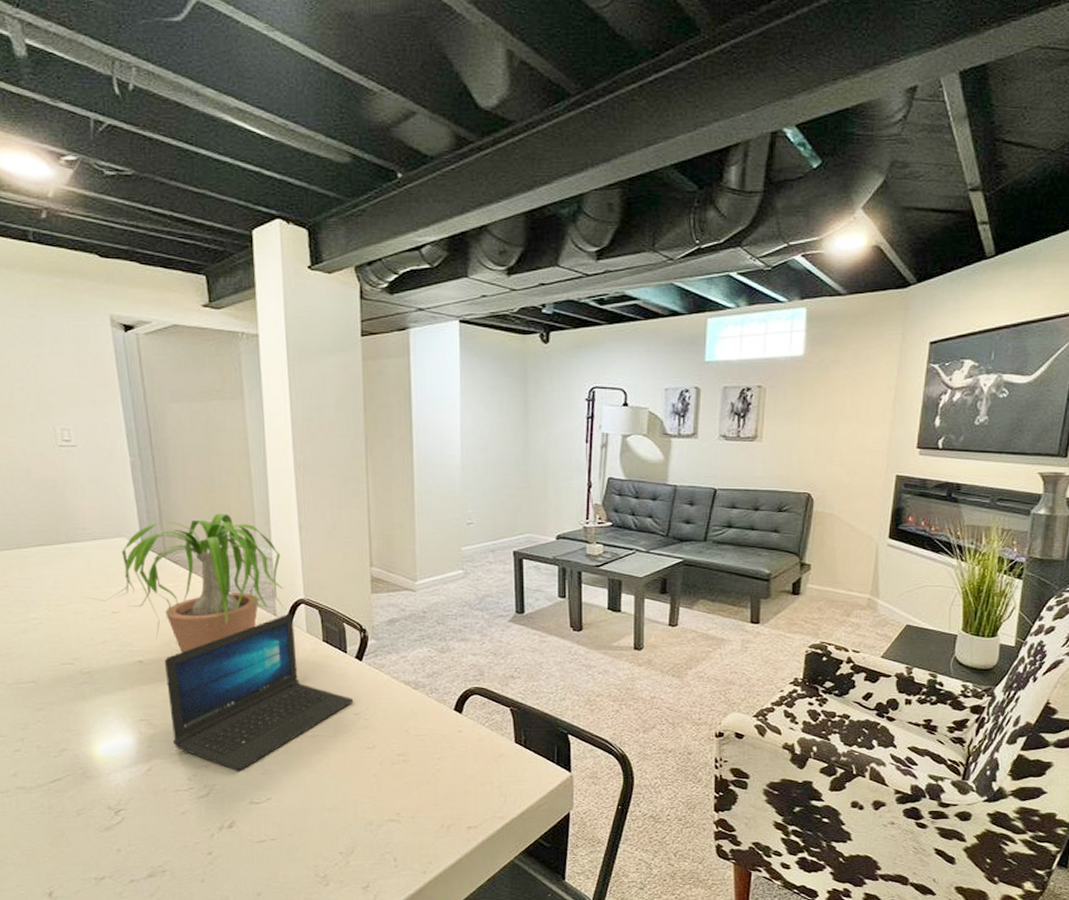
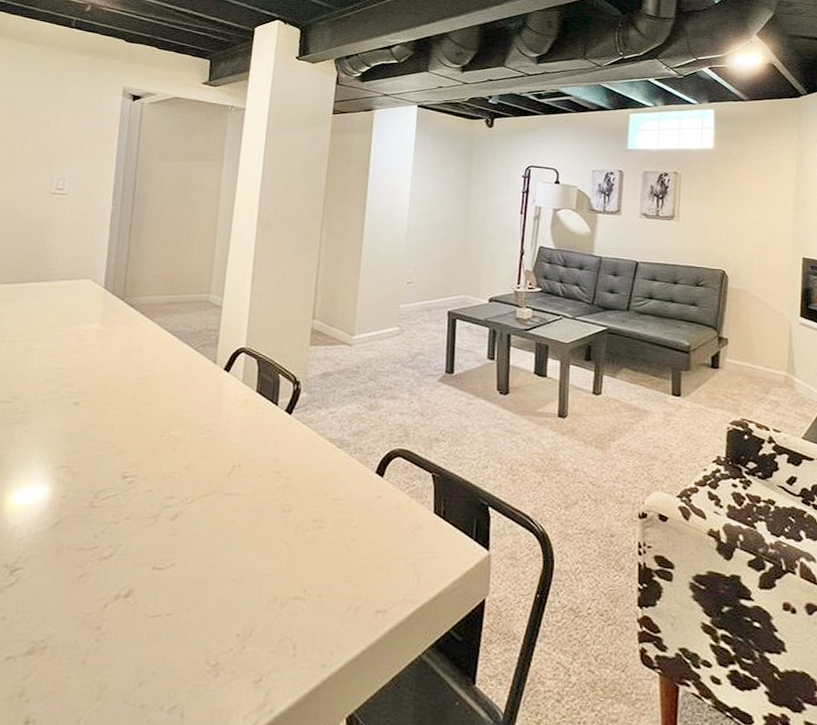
potted plant: present [88,514,290,653] -> none [42,261,235,397]
laptop: present [164,613,354,771] -> none [89,361,278,530]

